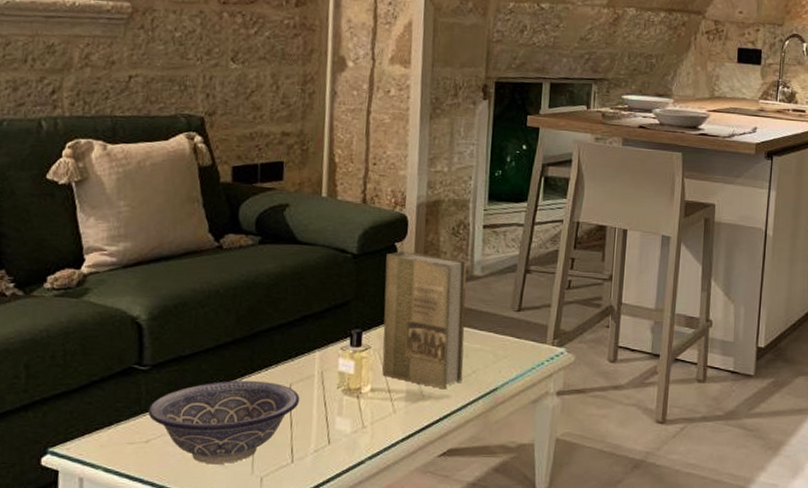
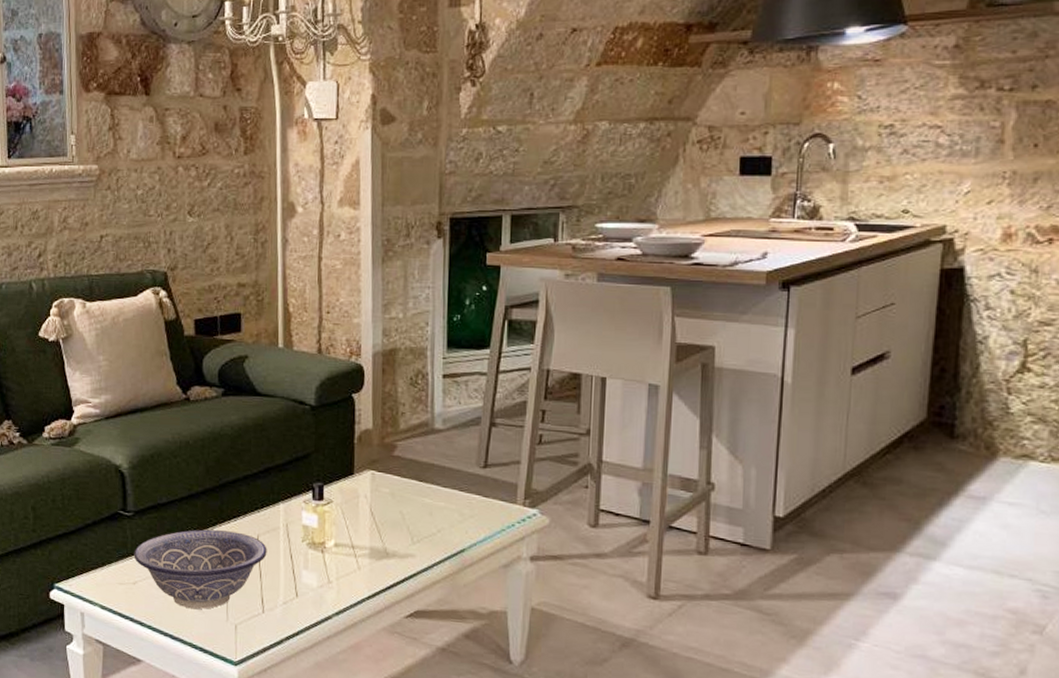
book: present [382,250,467,390] -> none [343,402,428,548]

